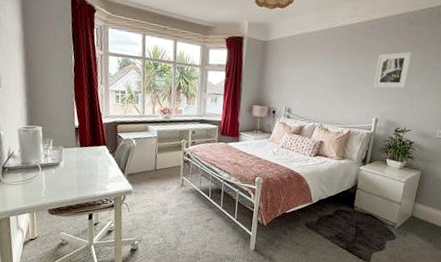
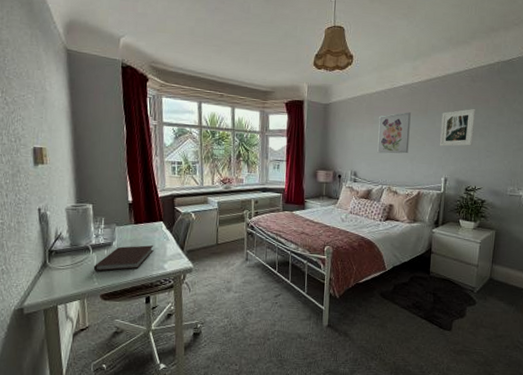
notebook: none [42,167,97,189] -> present [93,245,154,272]
wall art: none [312,52,348,93] -> present [377,112,411,154]

